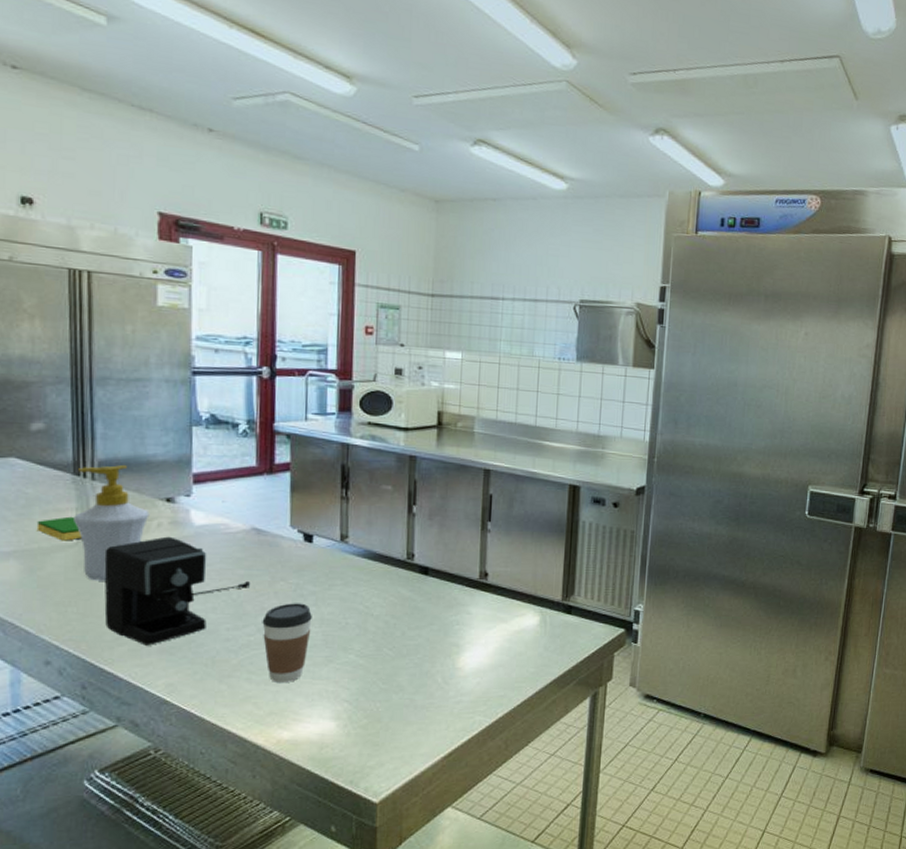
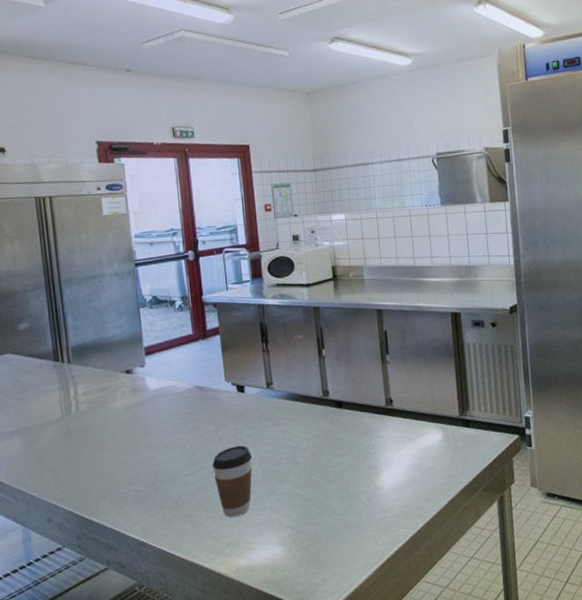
dish sponge: present [36,516,82,541] -> none [31,395,65,417]
soap bottle: present [74,464,150,581] -> none [58,347,115,447]
coffee maker: present [104,536,250,646] -> none [83,402,199,497]

